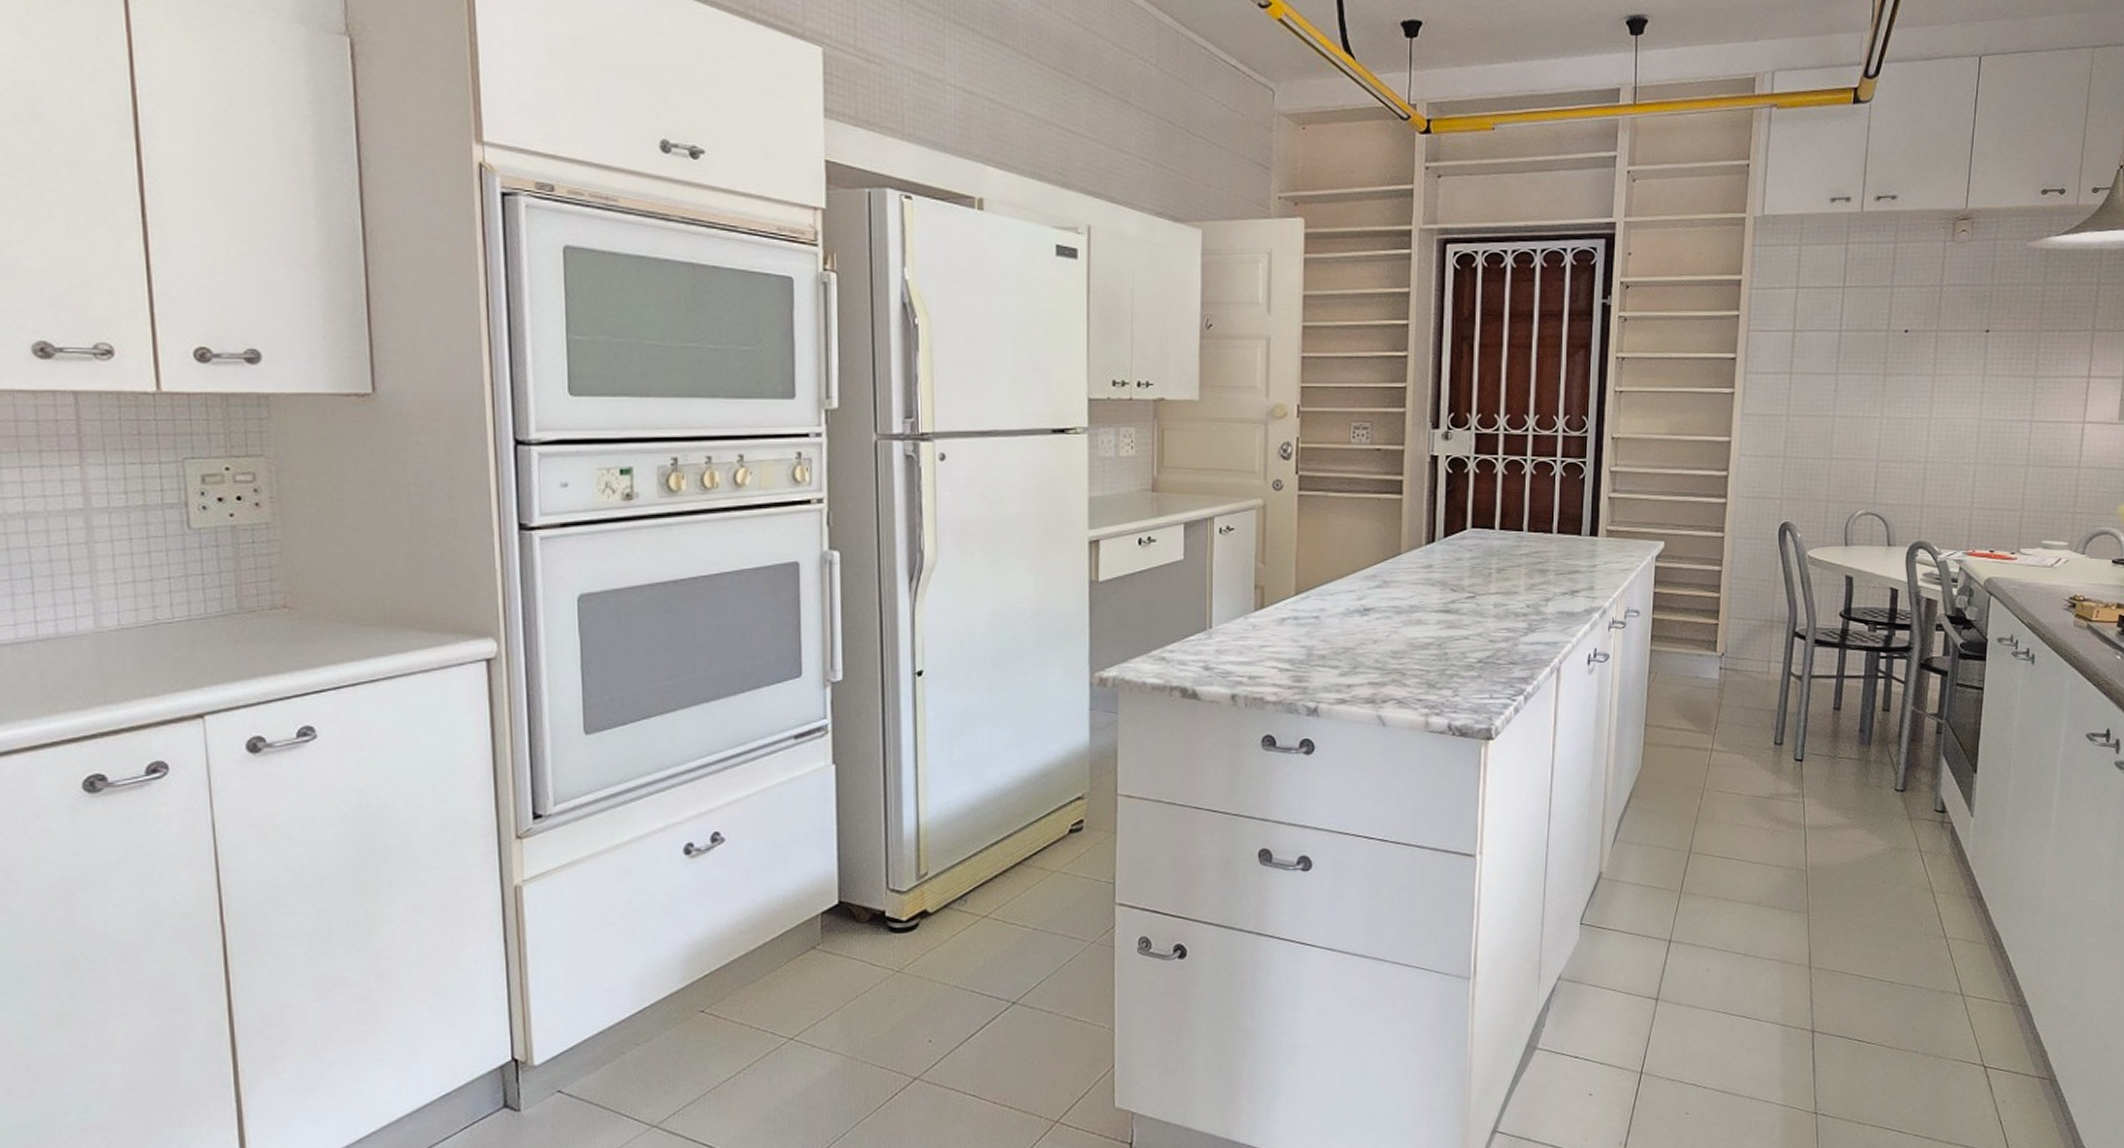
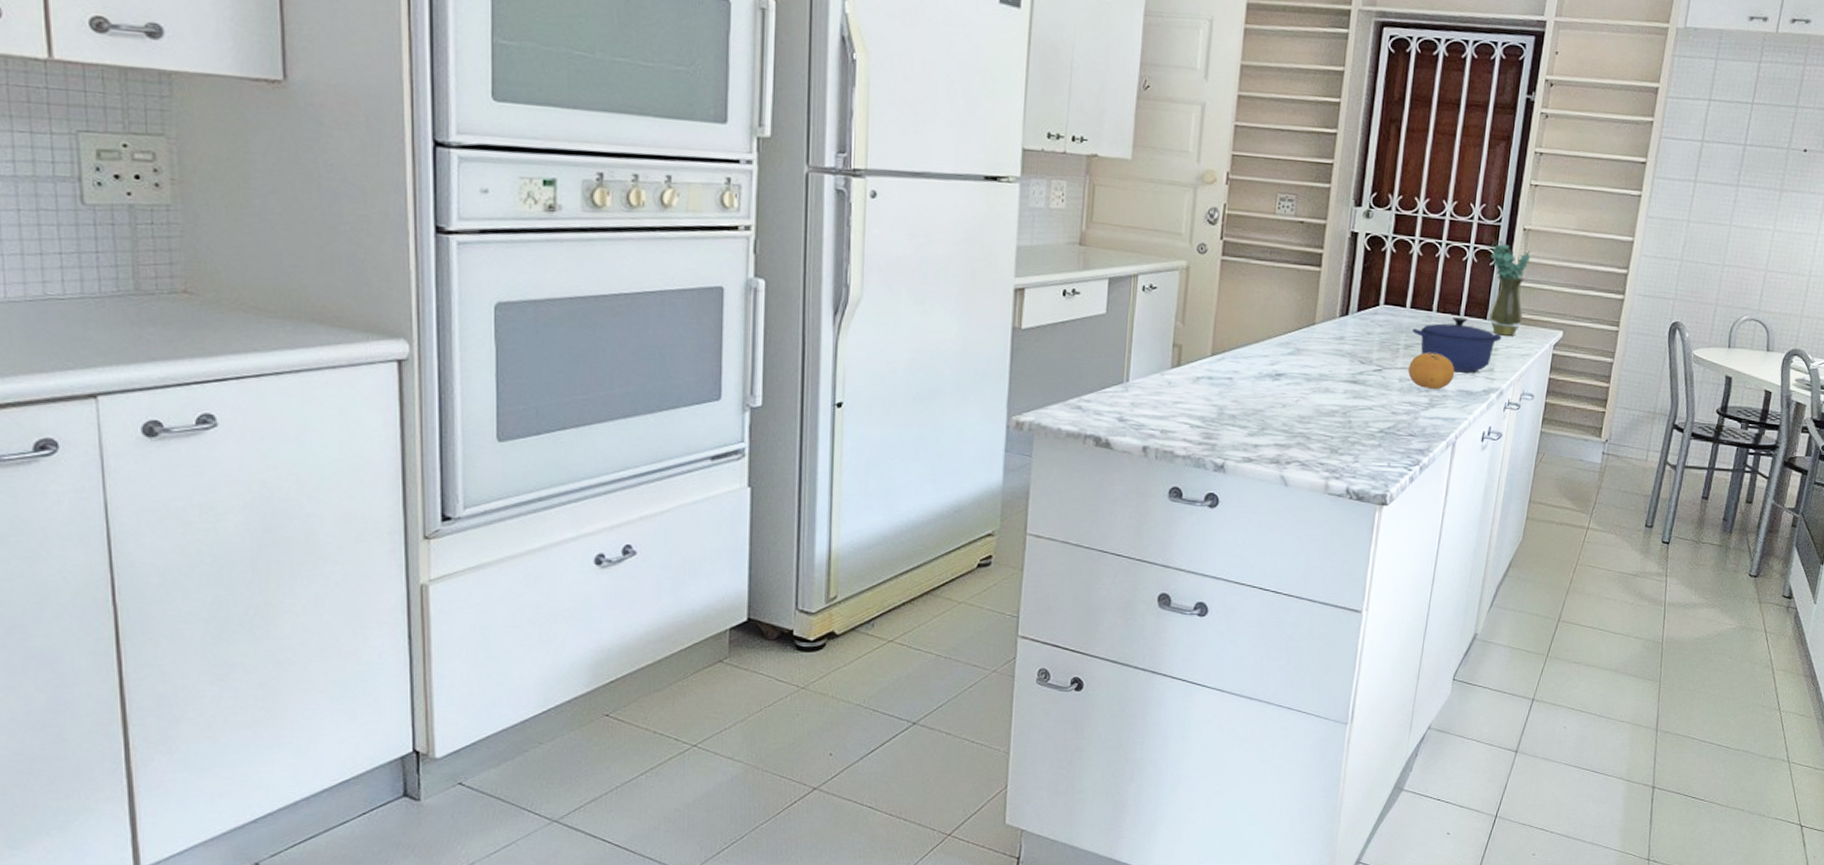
fruit: none [1503,575,1553,614] -> present [1408,352,1455,390]
cooking pot: none [1504,534,1599,593] -> present [1412,316,1502,373]
vase: none [1578,449,1621,551] -> present [1489,237,1531,336]

